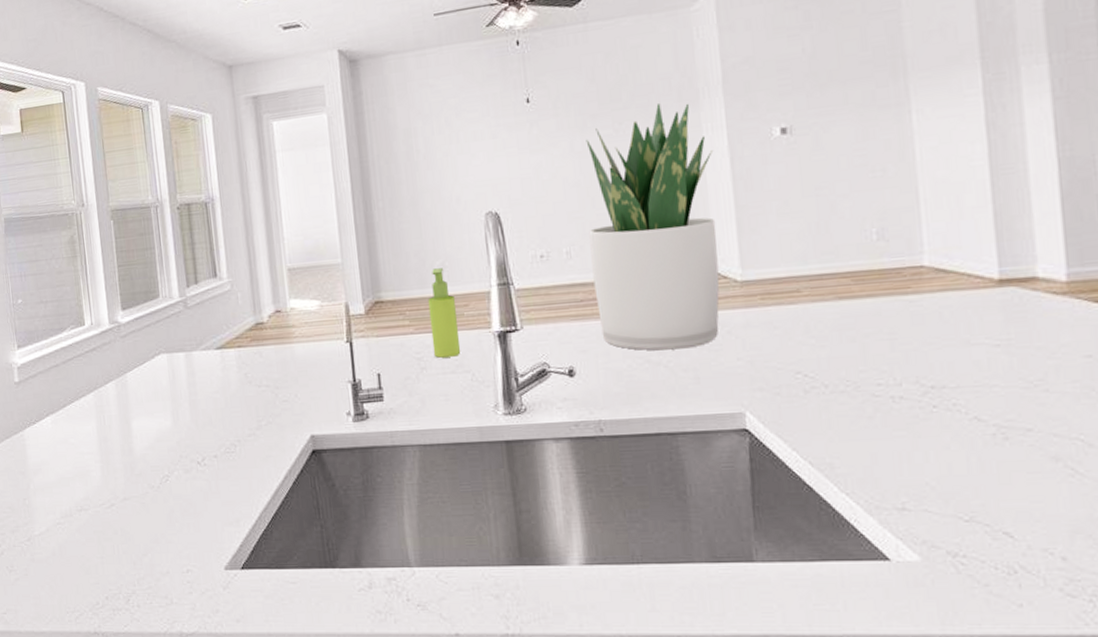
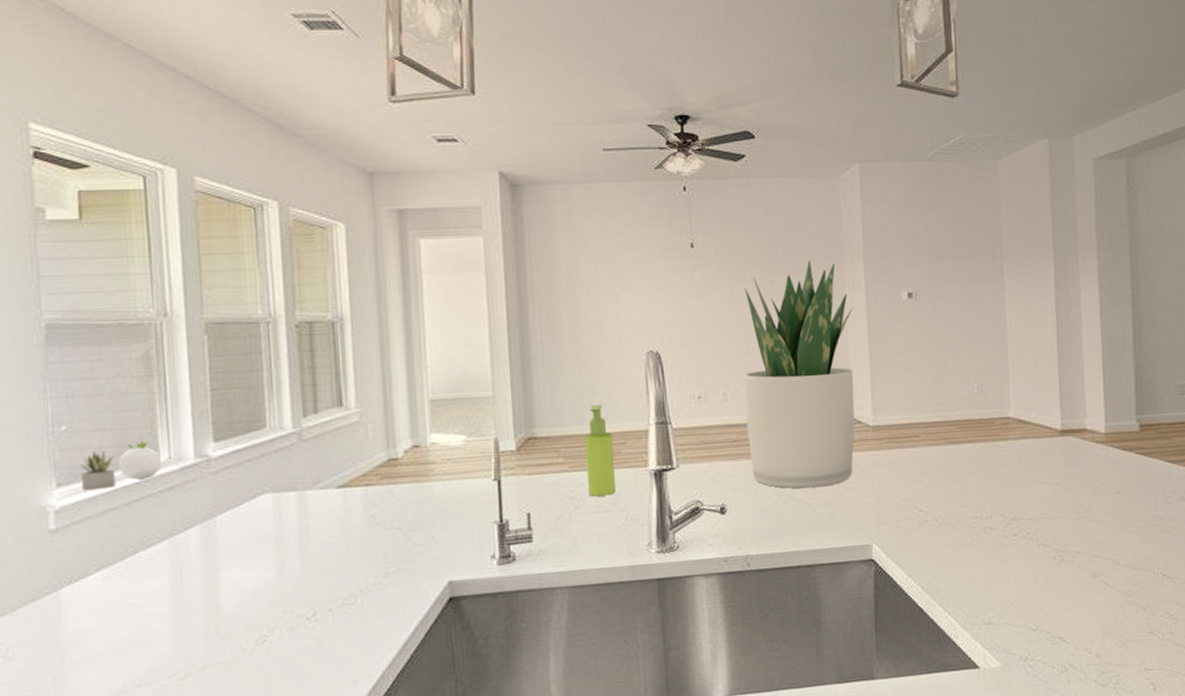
succulent plant: none [32,319,57,351] -> present [81,450,116,491]
succulent plant: none [57,310,87,343] -> present [118,441,163,481]

